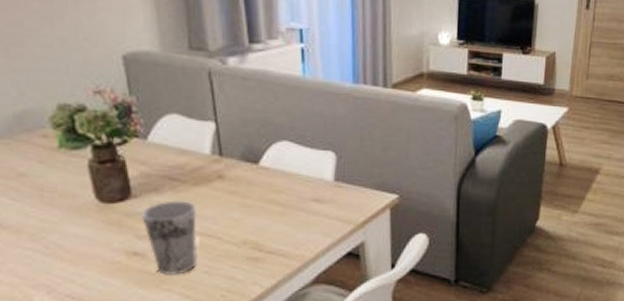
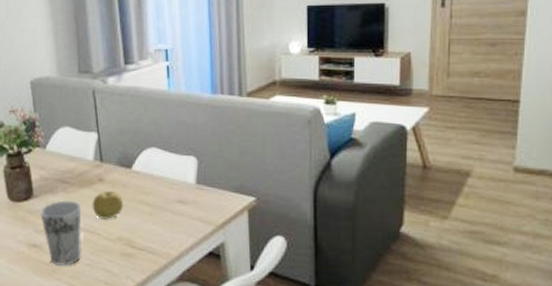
fruit: none [210,189,248,223] -> present [92,190,123,221]

